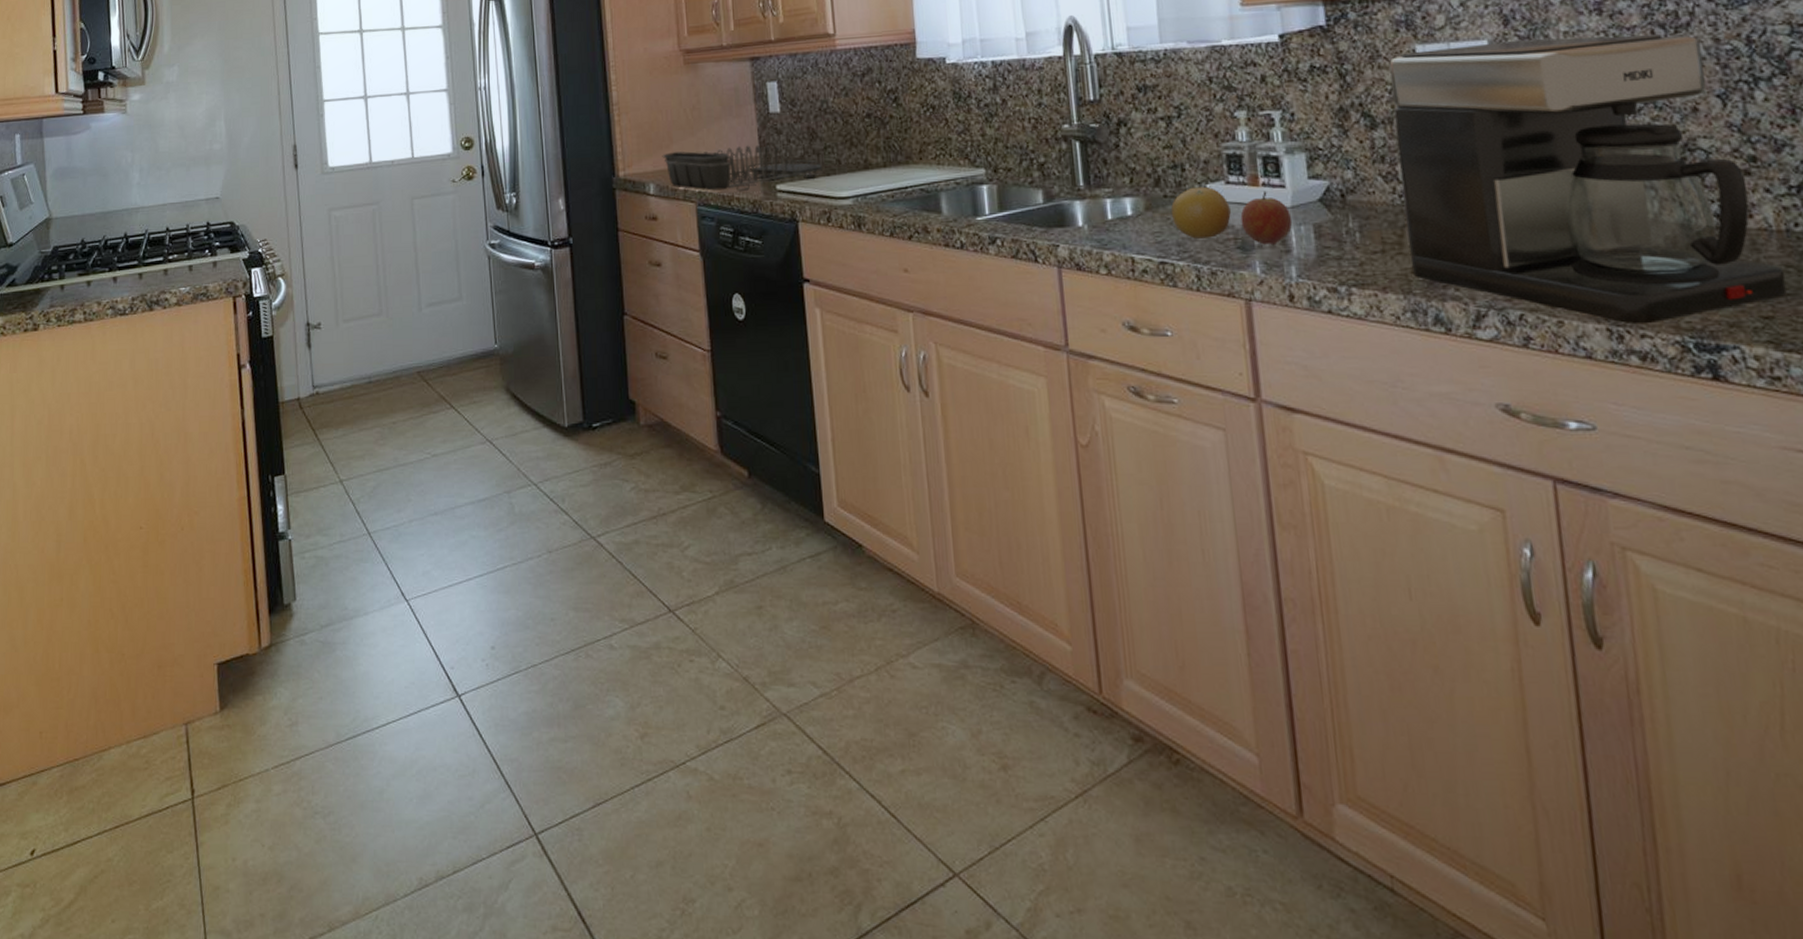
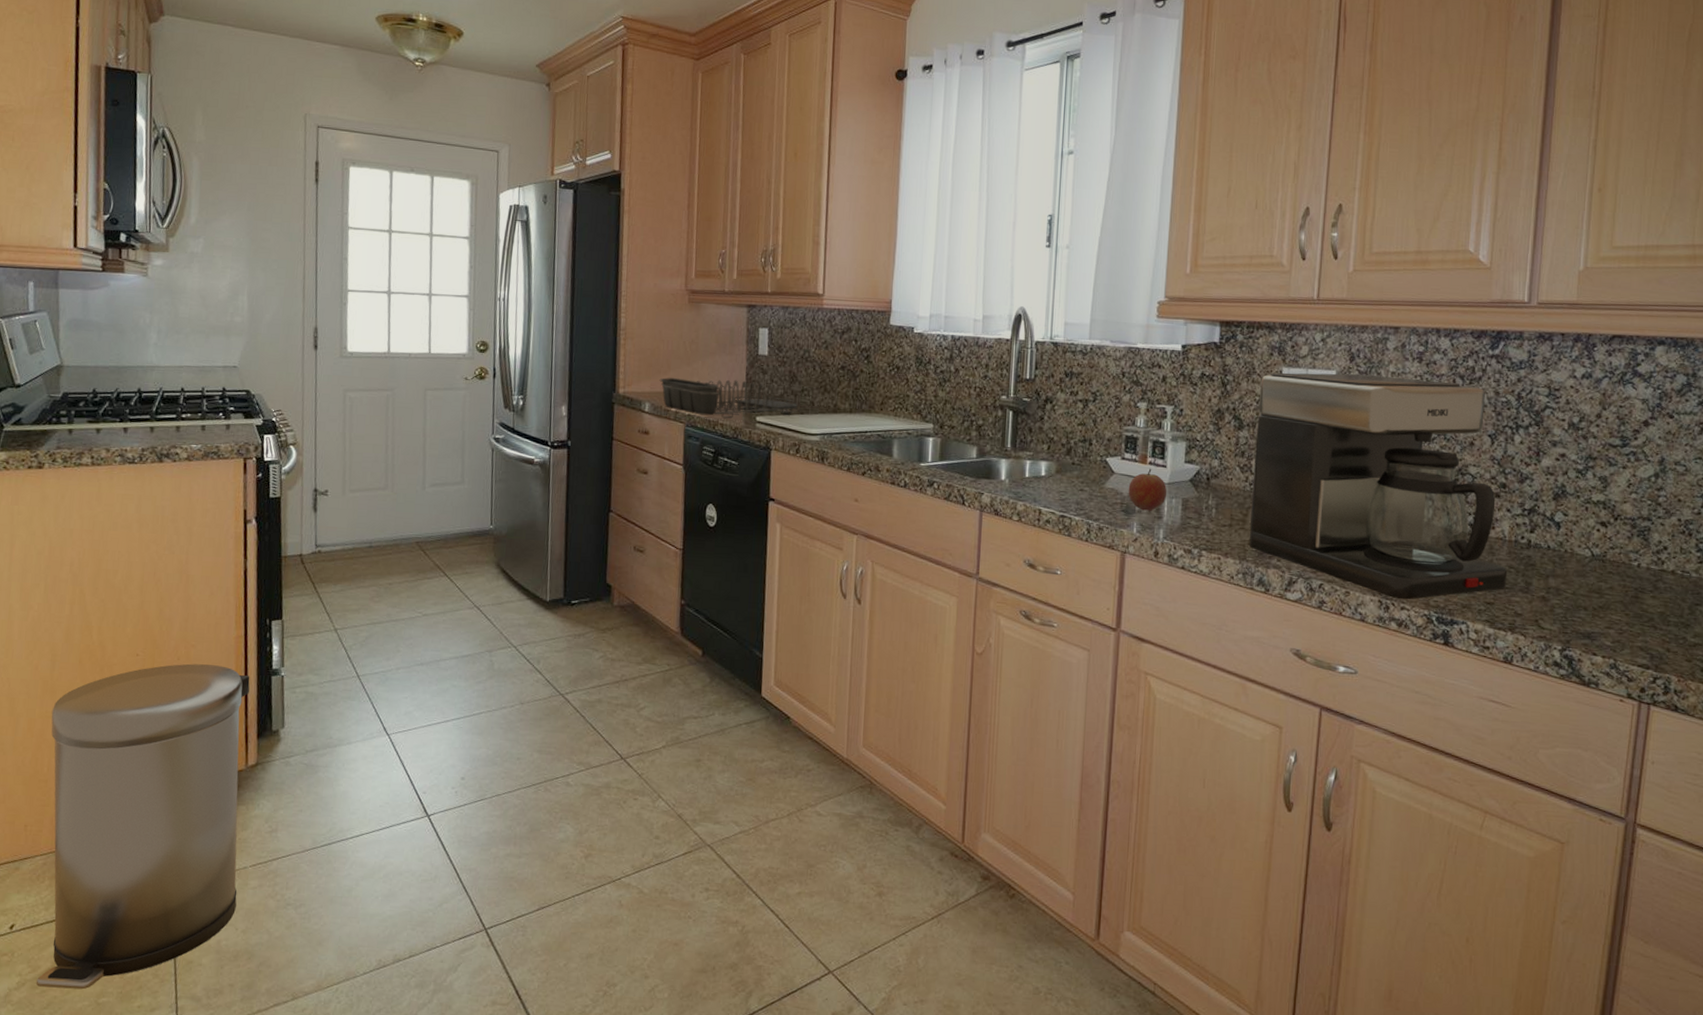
pedal bin: none [59,533,261,926] -> present [36,663,250,990]
fruit: present [1171,186,1232,239] -> none [1076,459,1123,501]

